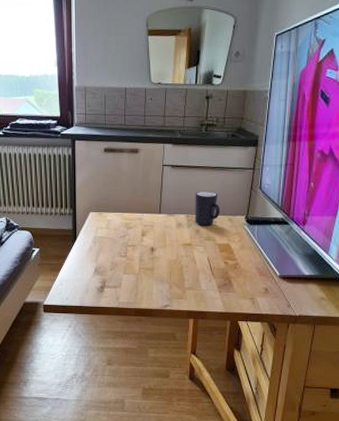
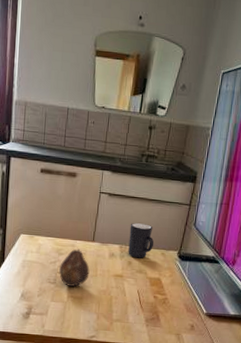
fruit: none [129,221,159,258] -> present [59,248,90,287]

